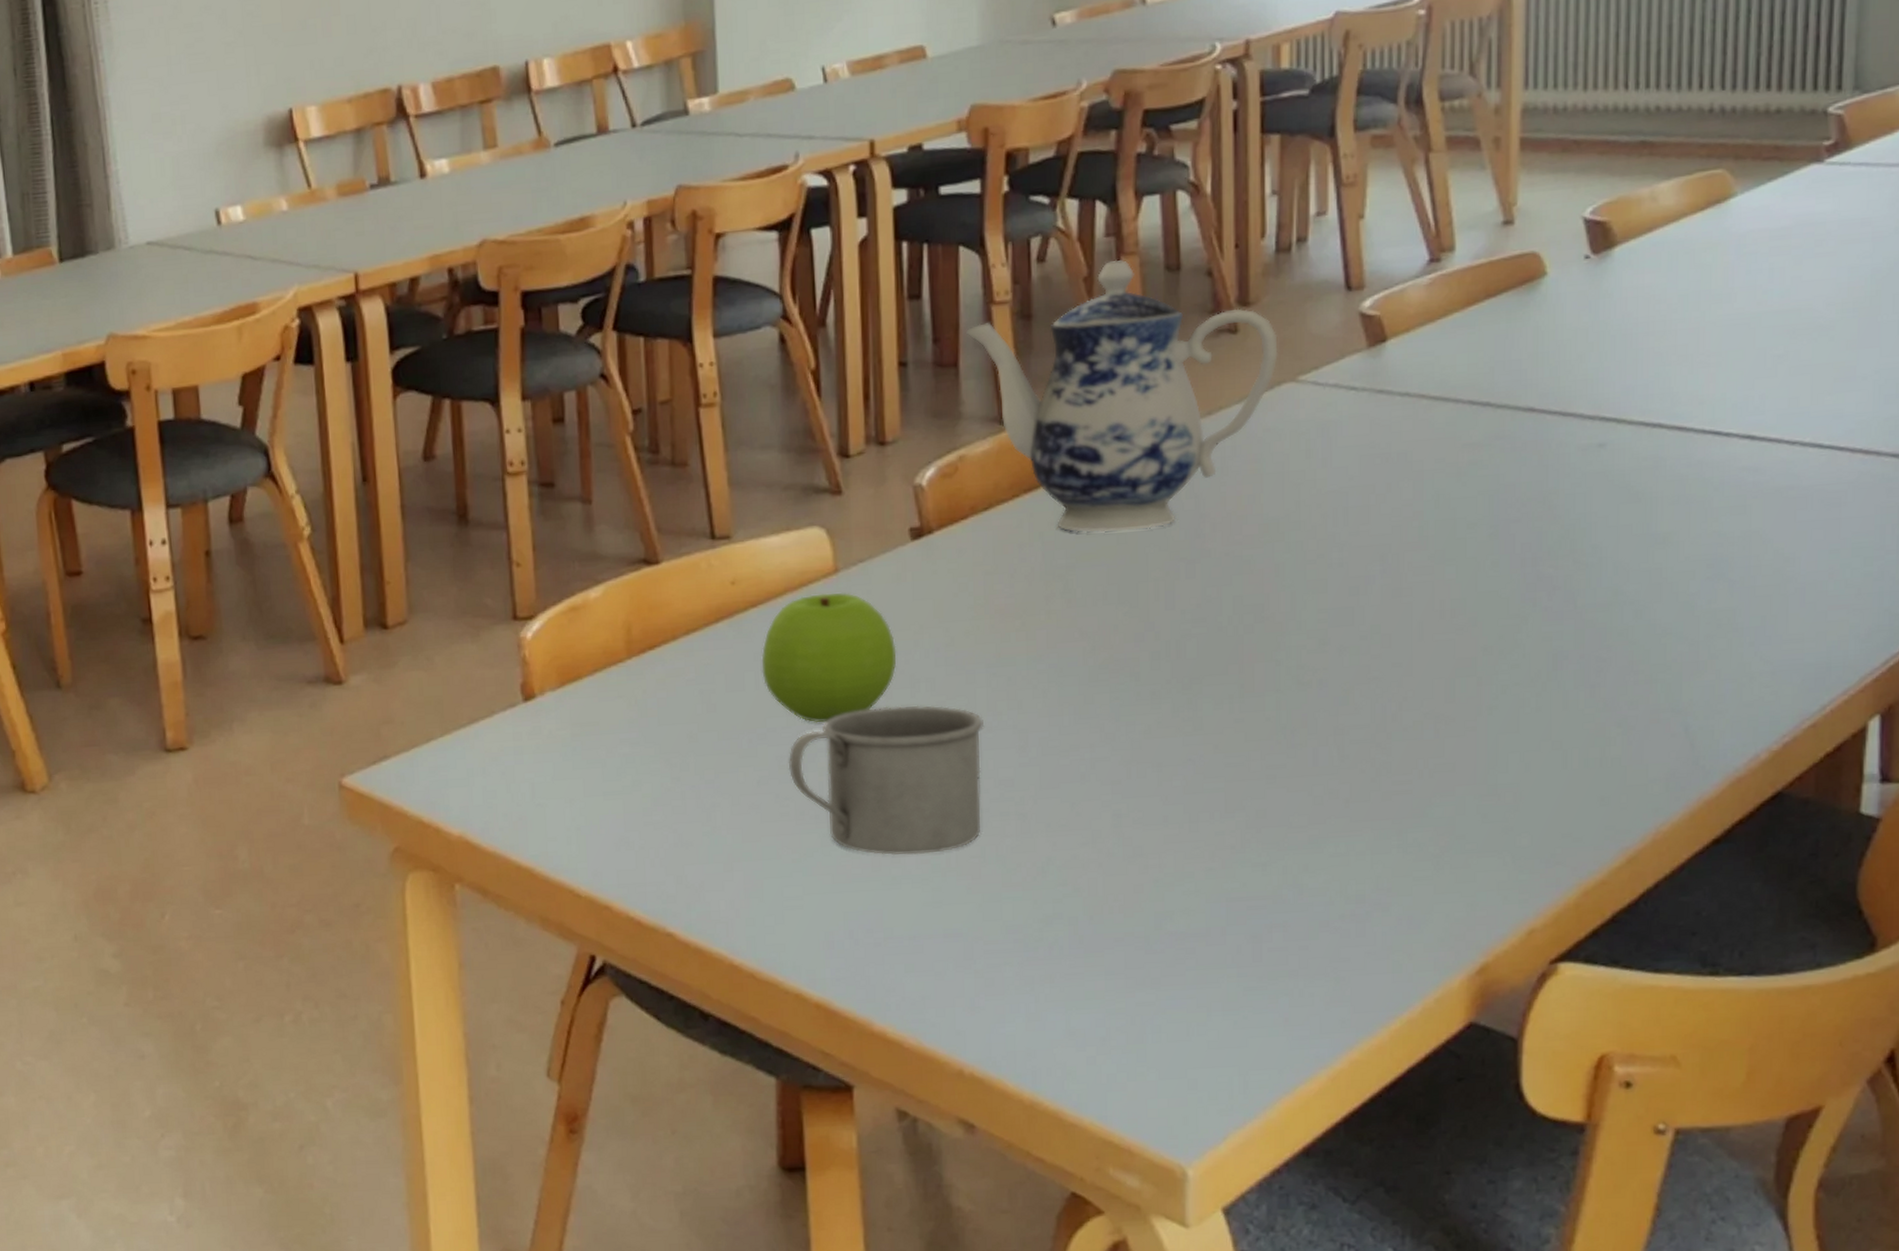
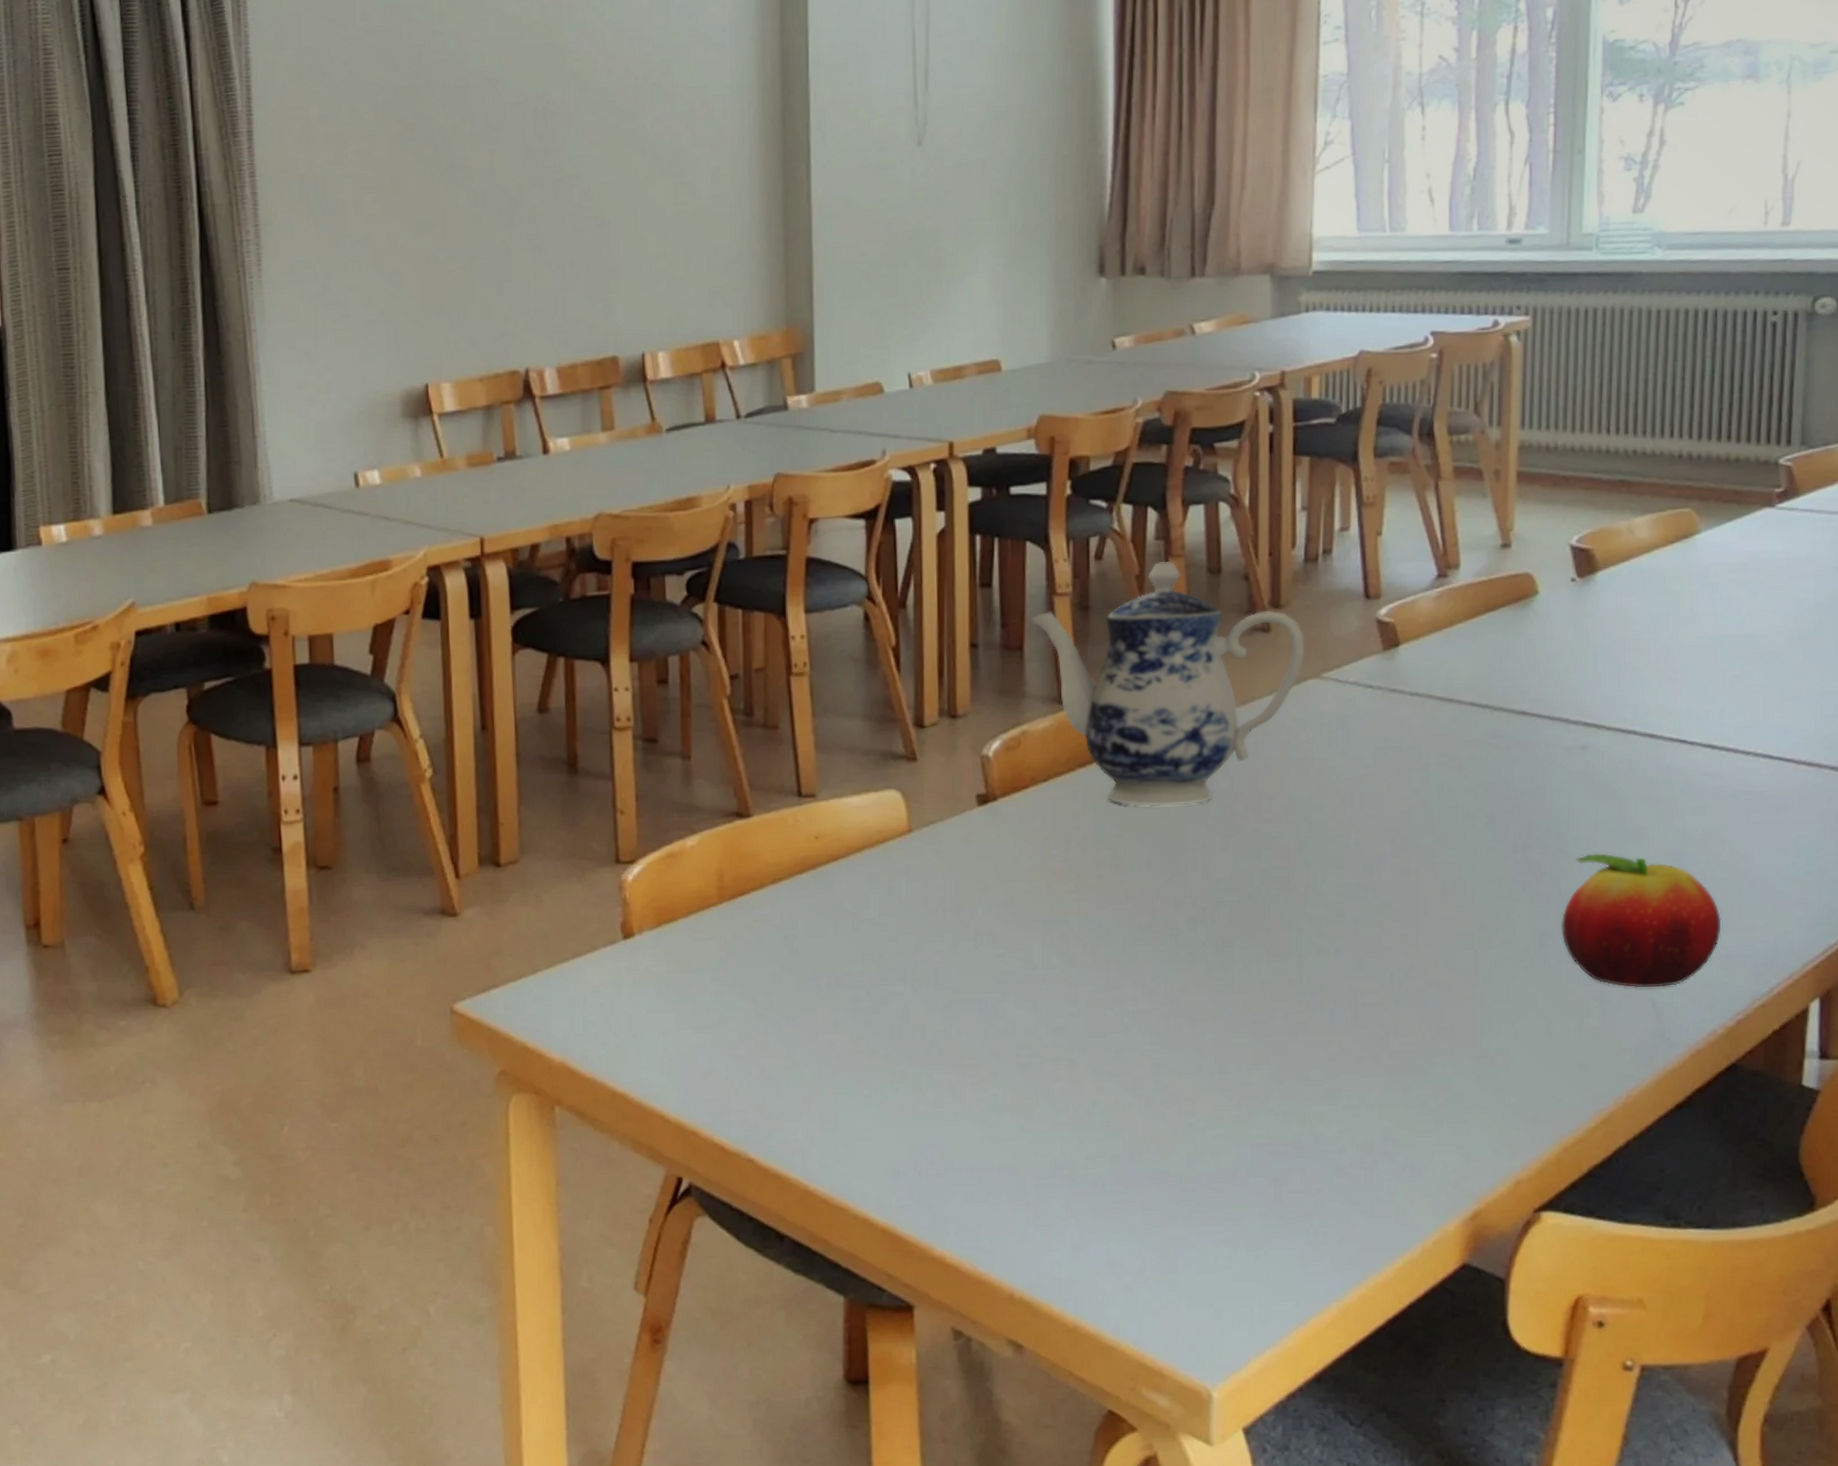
apple: present [761,592,897,724] -> none [840,850,962,970]
mug: present [788,705,985,856] -> none [862,956,1040,1094]
fruit: none [1577,562,1765,712] -> present [1560,853,1722,988]

